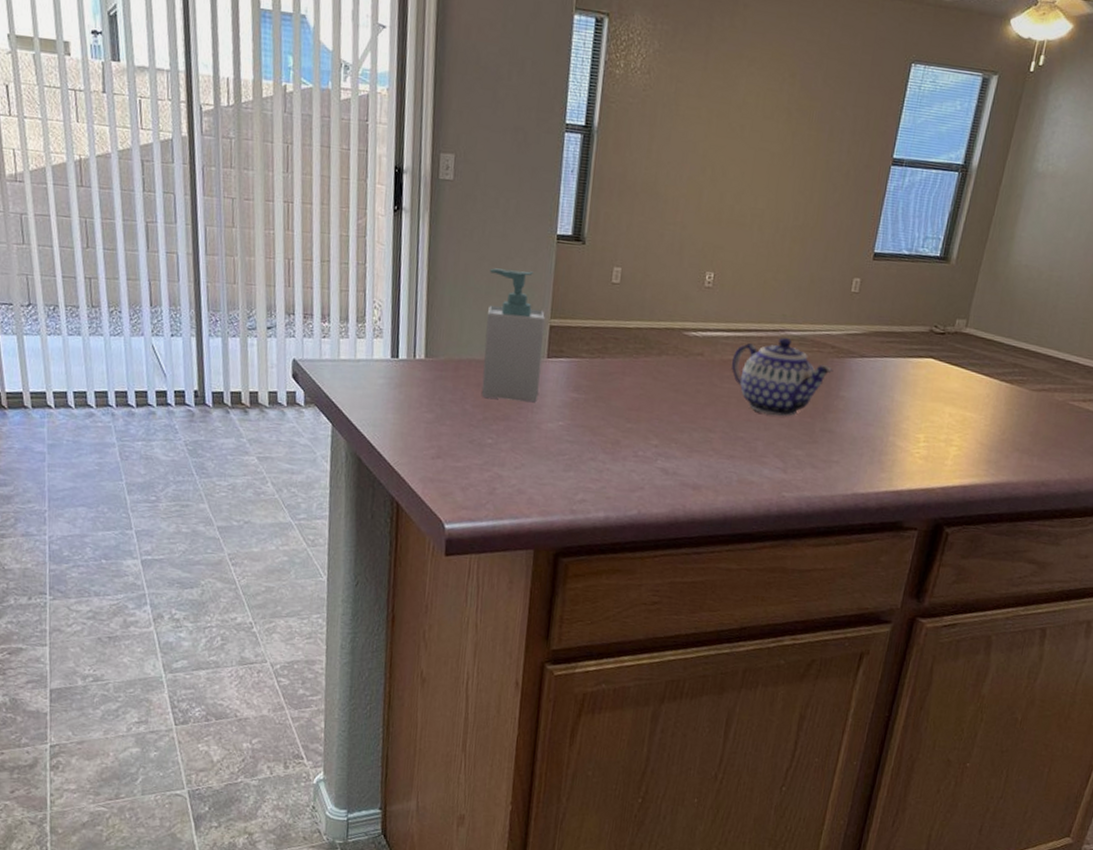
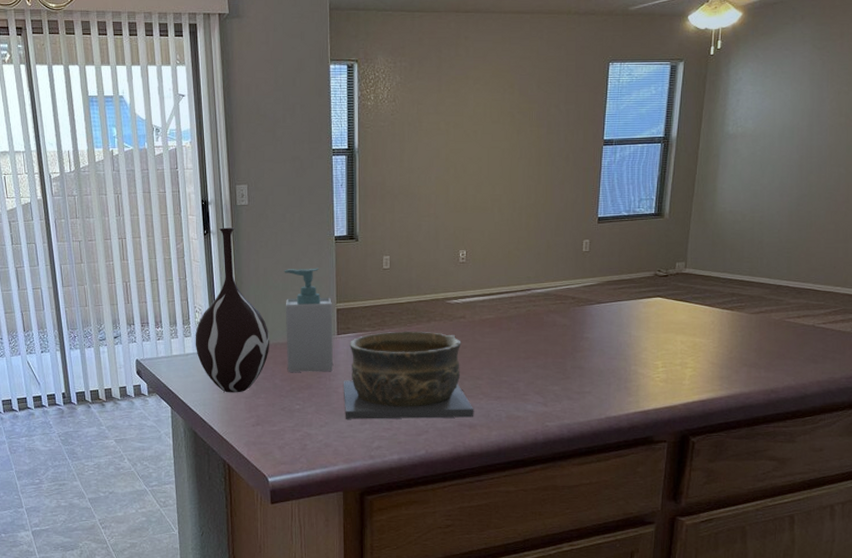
vase: none [369,204,464,416] -> present [195,227,270,393]
bowl: none [546,361,701,477] -> present [344,331,474,419]
teapot: present [731,338,833,416] -> none [489,296,576,359]

